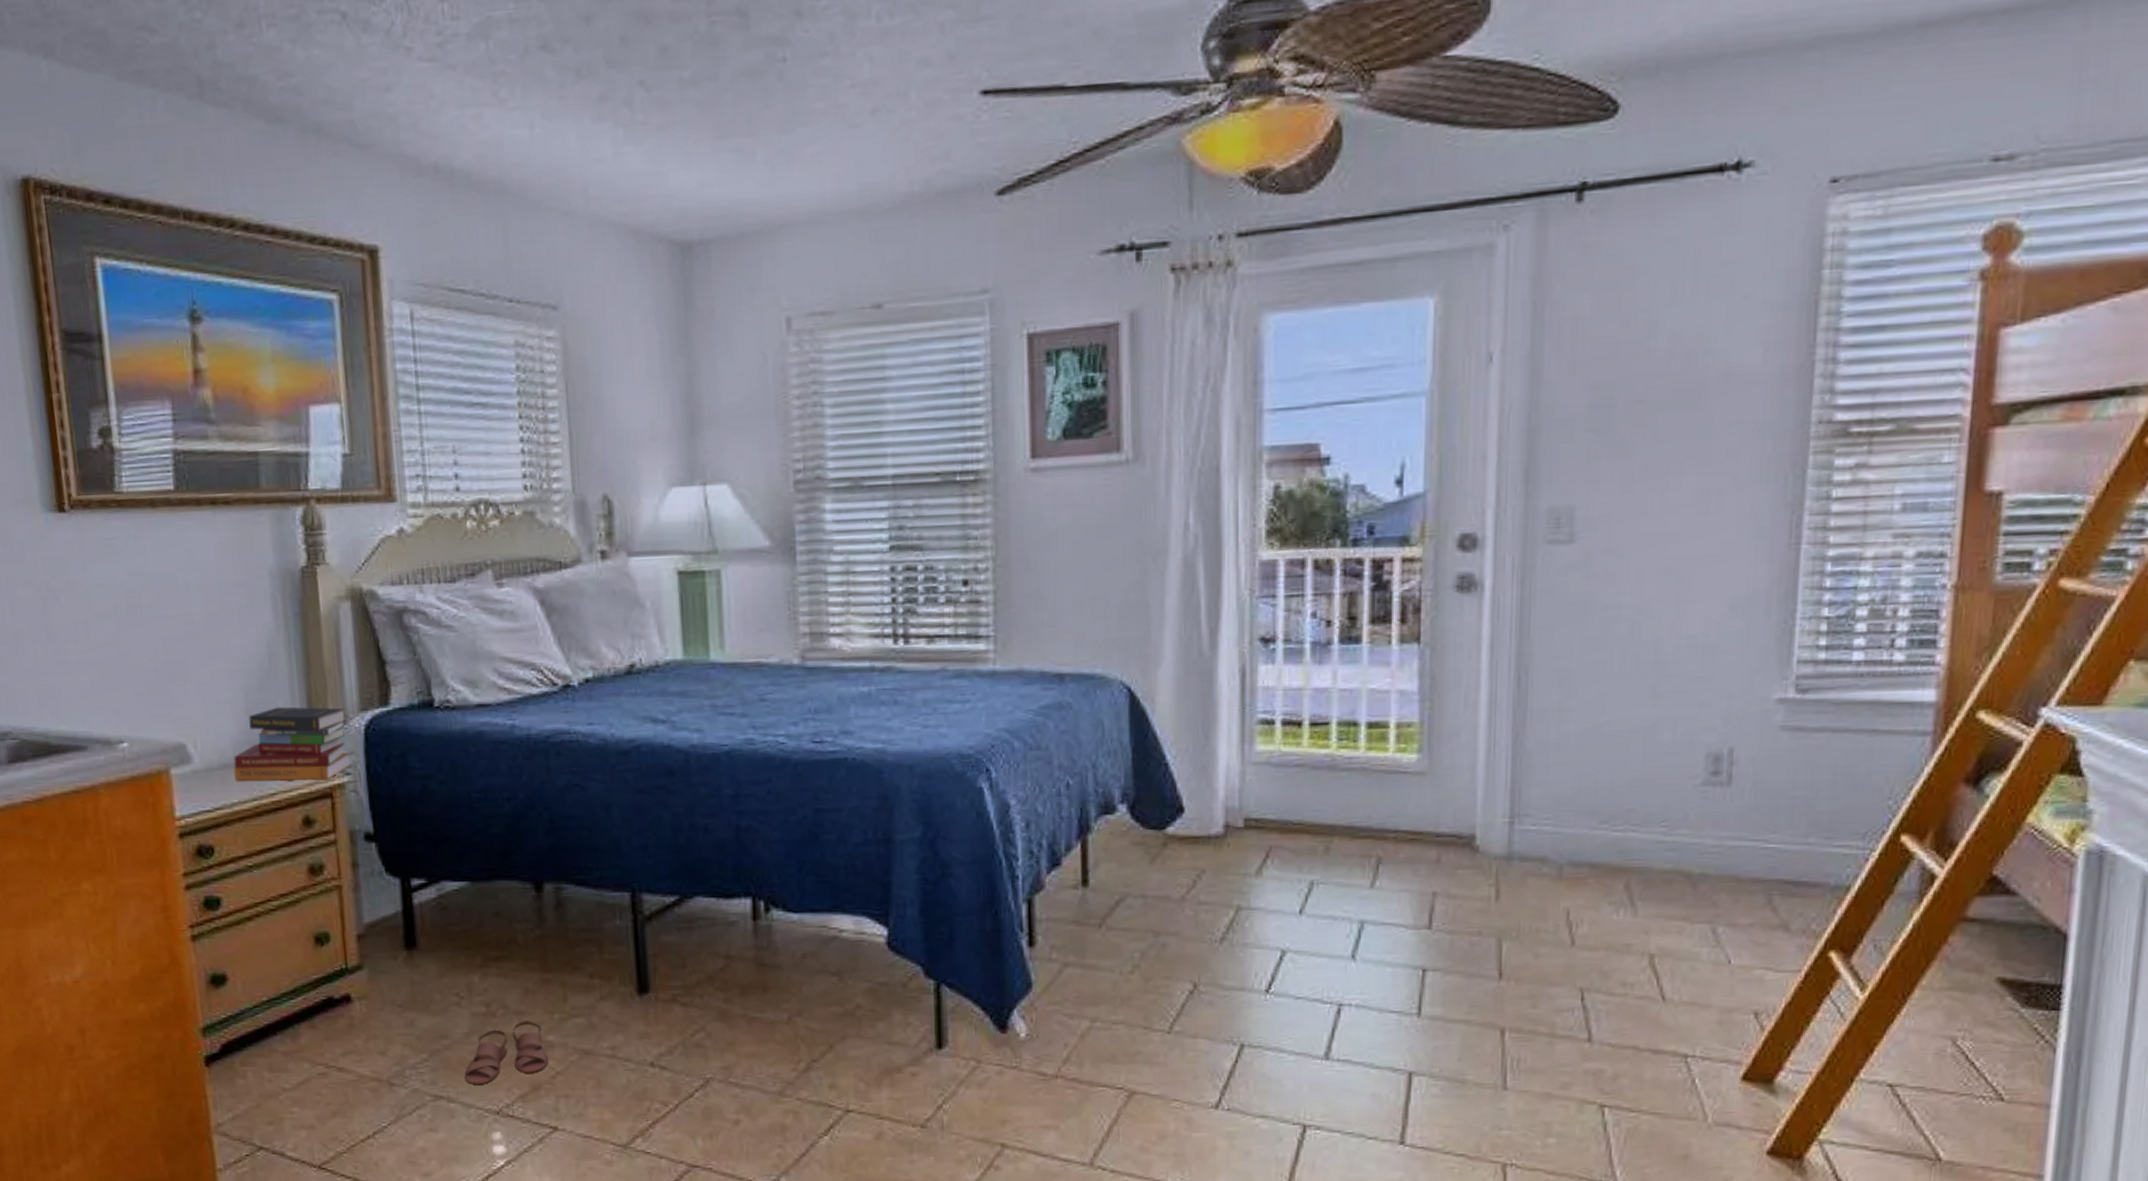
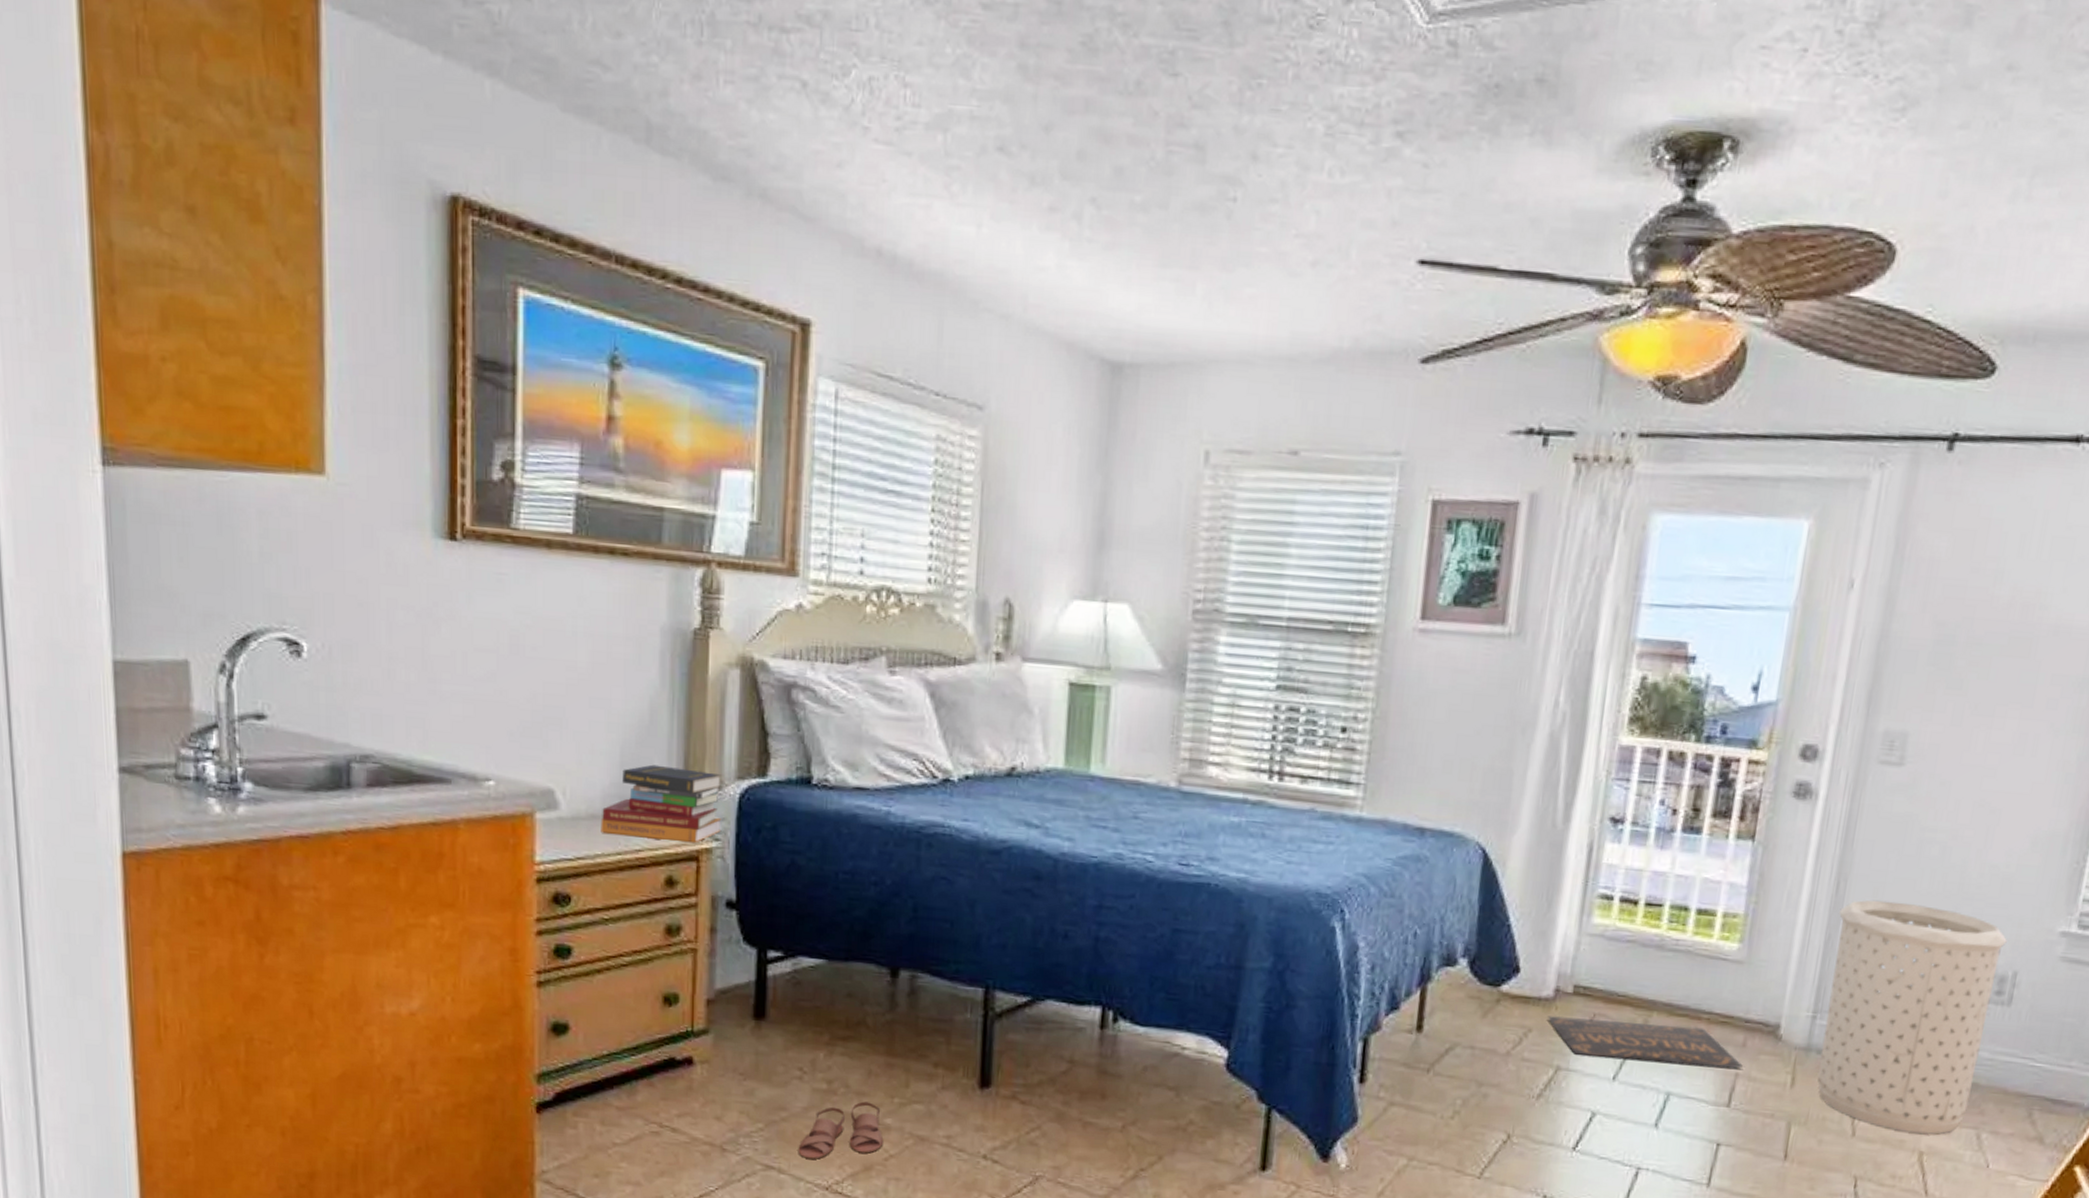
doormat: none [1219,848,1441,892] -> present [1547,1016,1744,1068]
laundry basket: none [1523,688,1717,936] -> present [1817,900,2007,1135]

